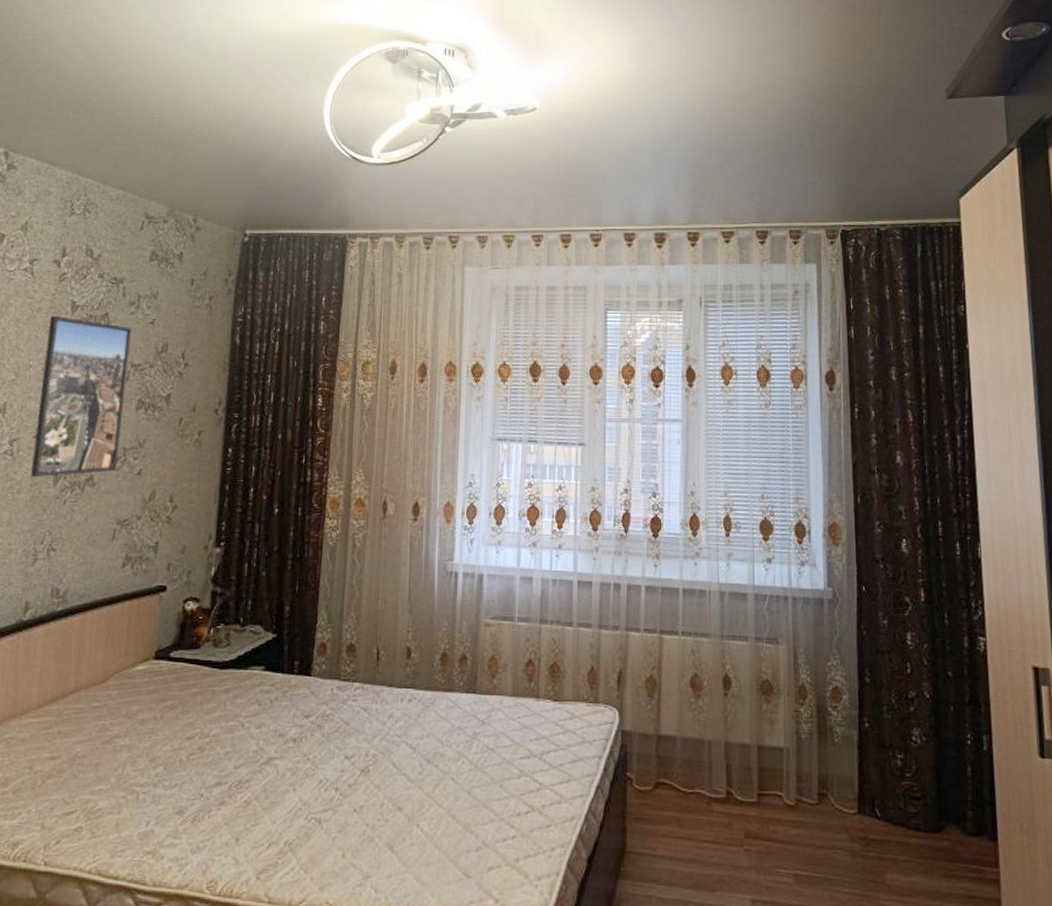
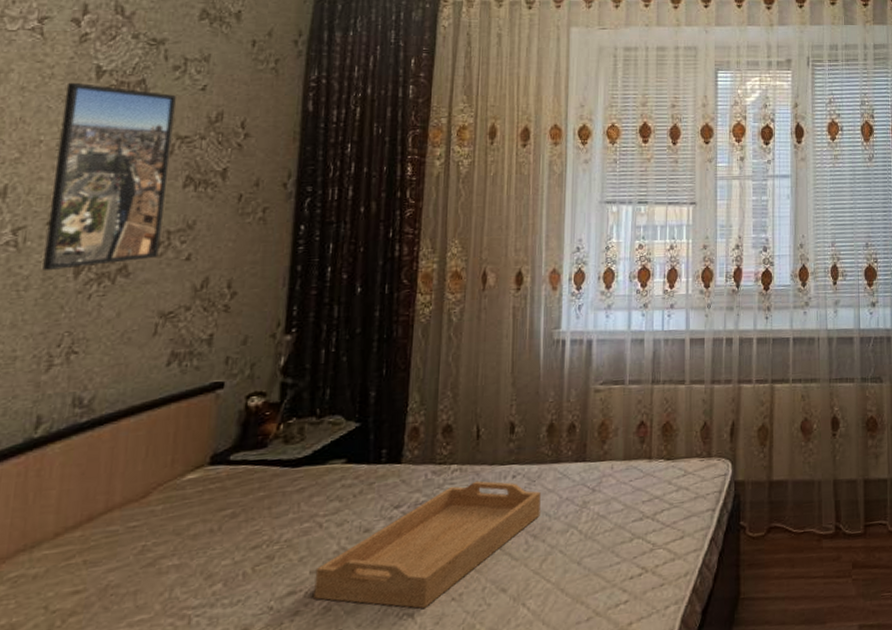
serving tray: none [236,700,434,816] -> present [314,480,541,609]

